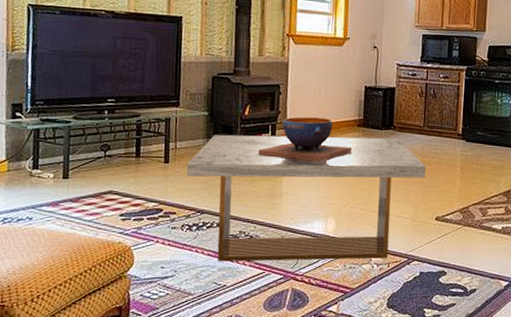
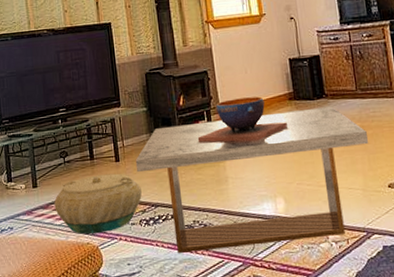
basket: none [86,174,189,234] -> present [54,173,142,235]

